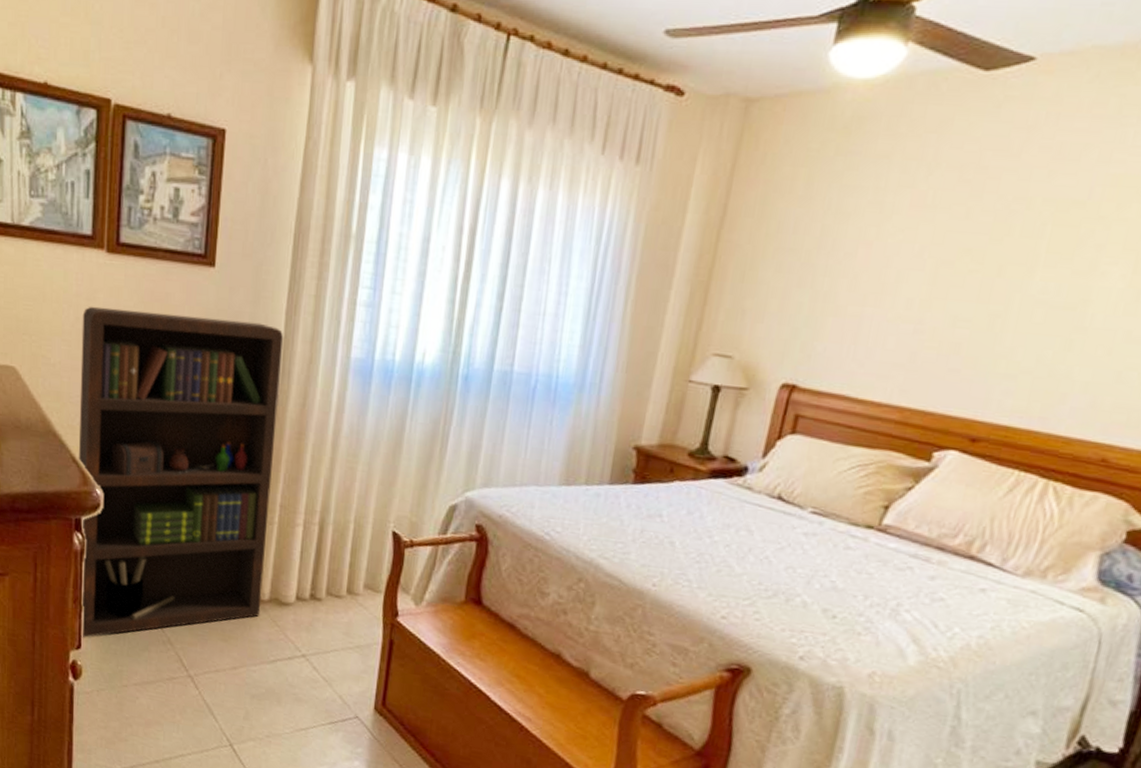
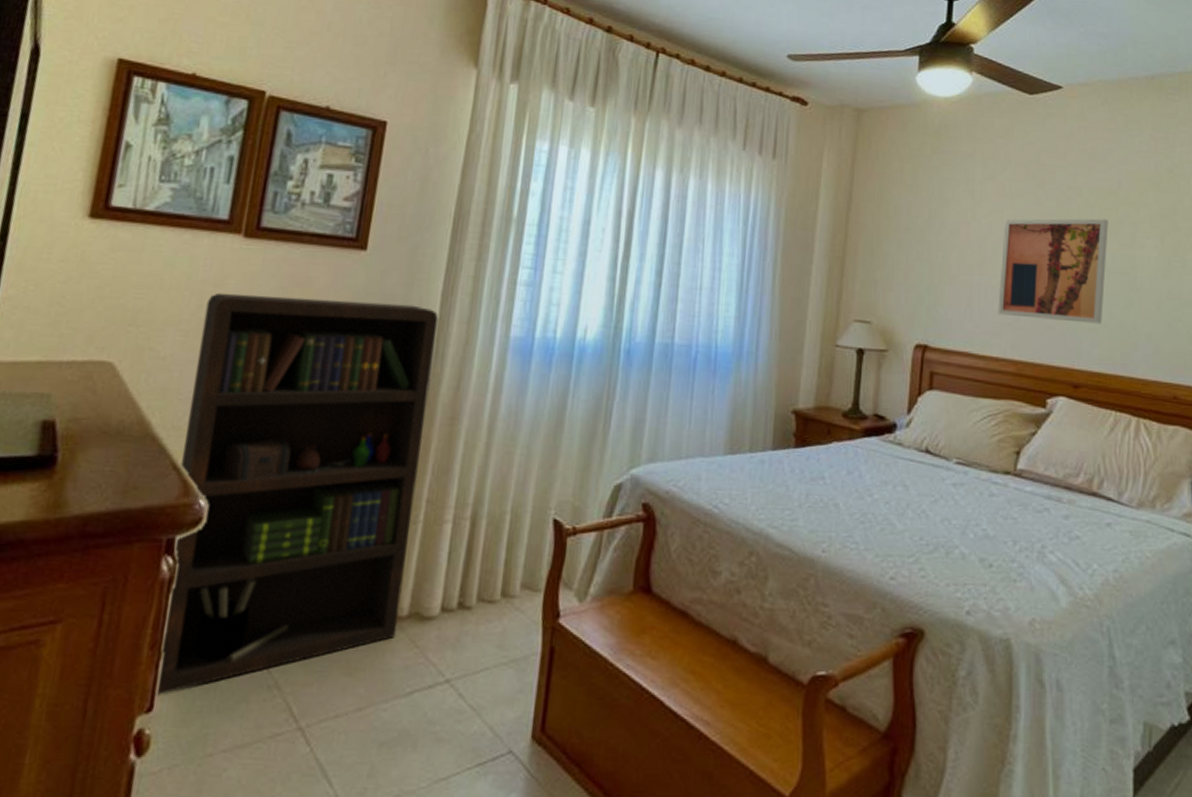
wall art: none [889,238,1063,370] -> present [998,218,1108,324]

